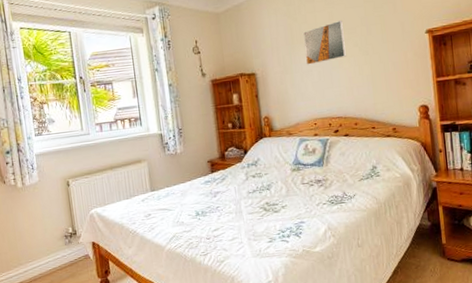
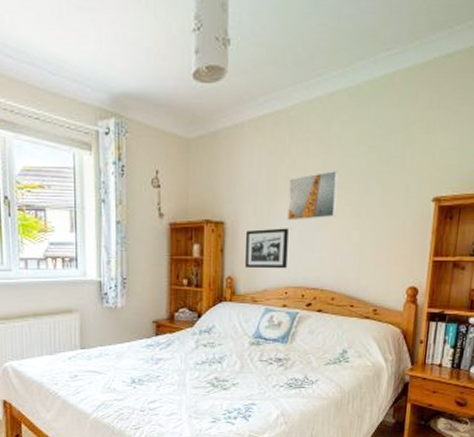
picture frame: none [274,71,313,108] -> present [245,228,289,269]

